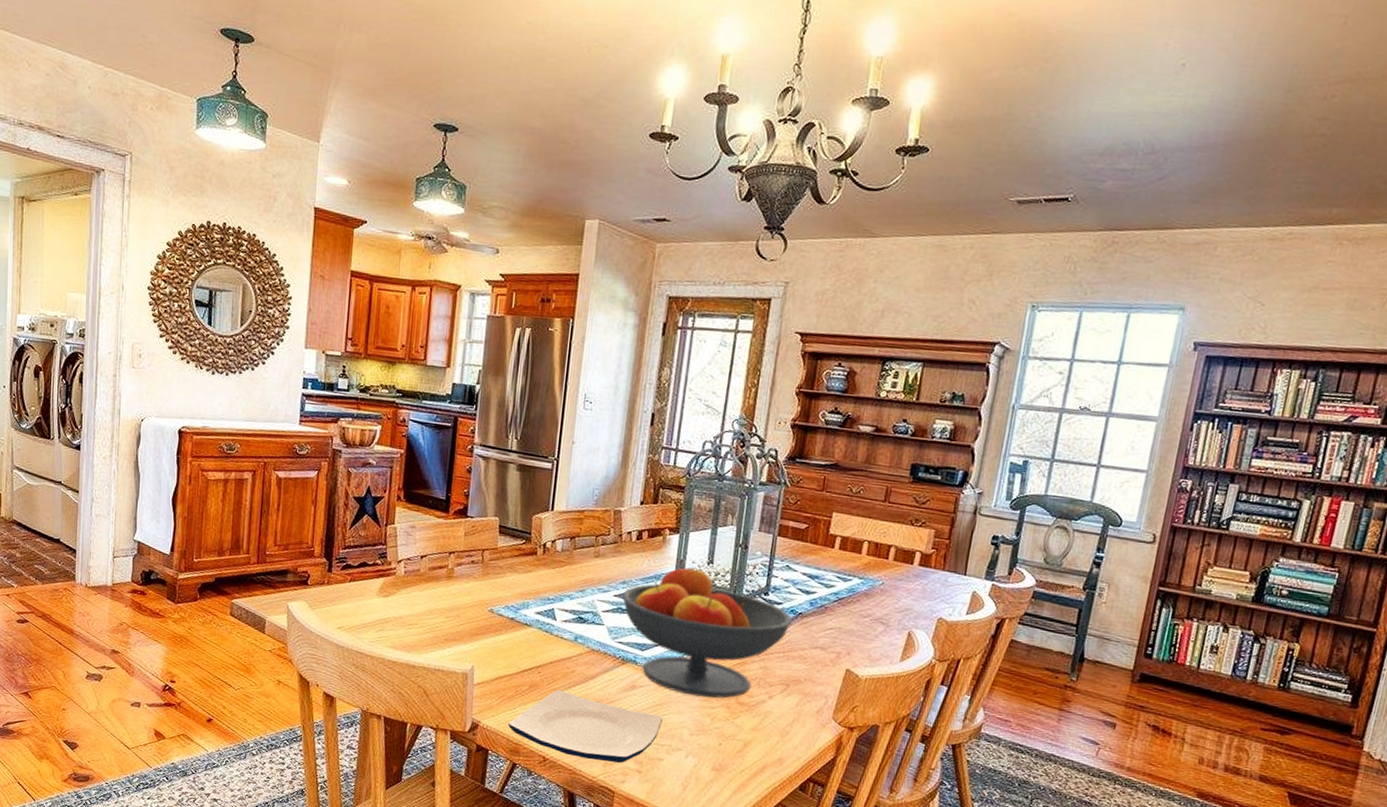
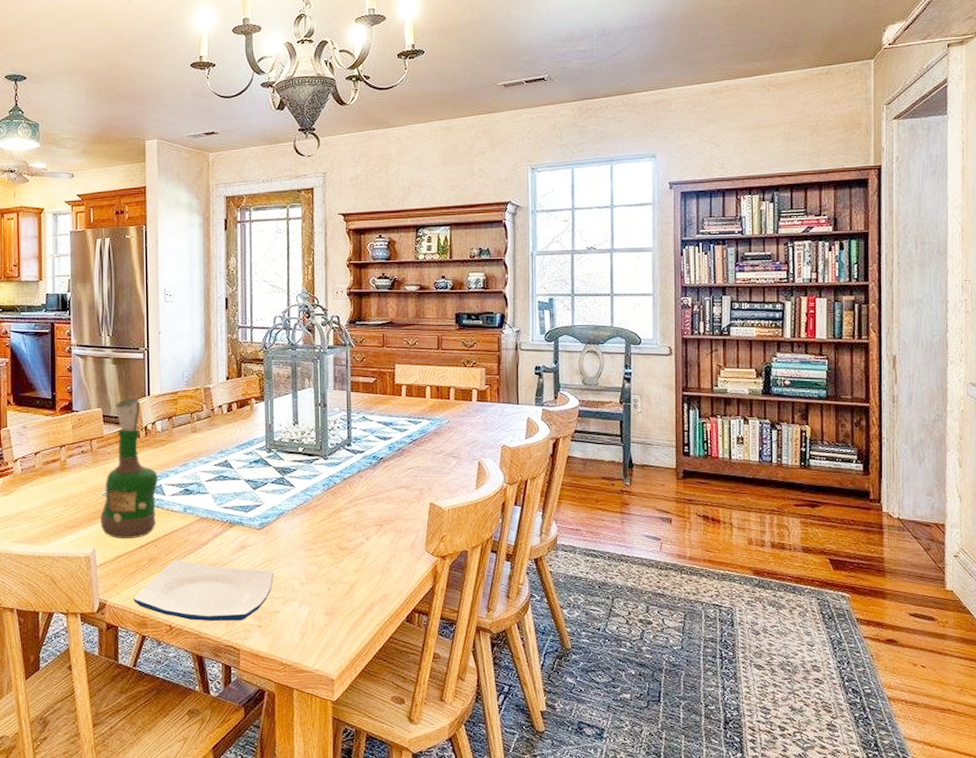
grog bottle: none [483,510,551,662] -> present [100,398,158,538]
fruit bowl: present [621,565,793,698] -> none [221,429,376,547]

